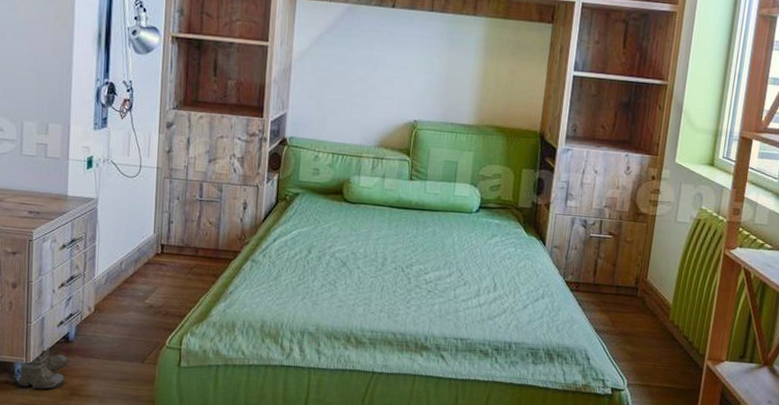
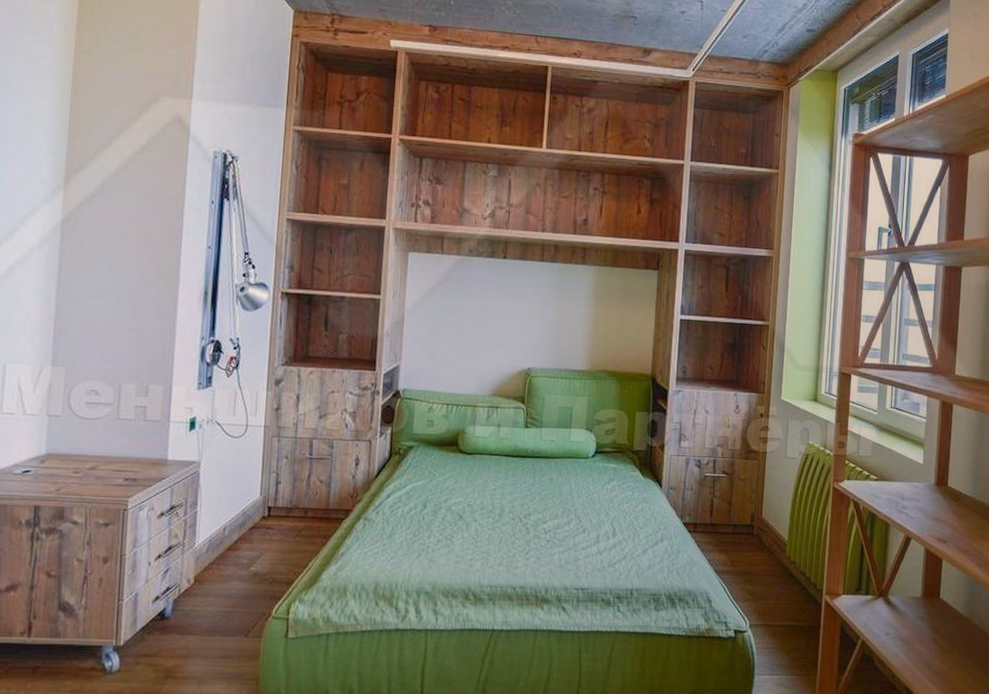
boots: present [17,345,67,394] -> none [105,624,163,681]

